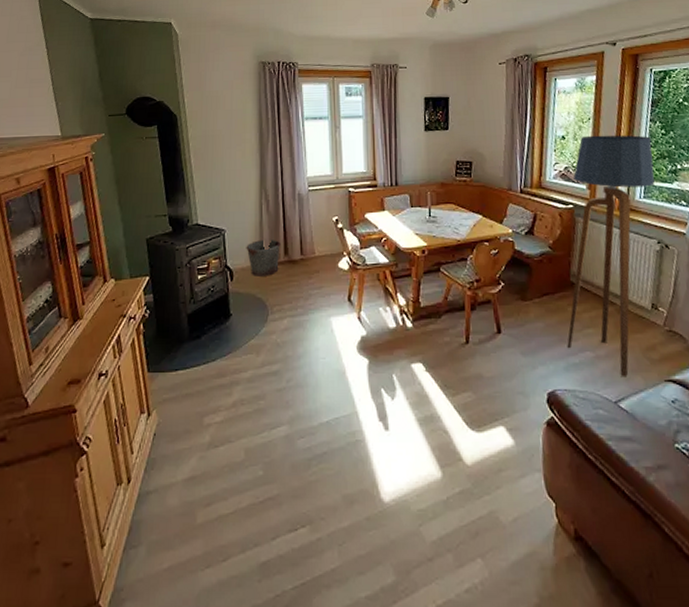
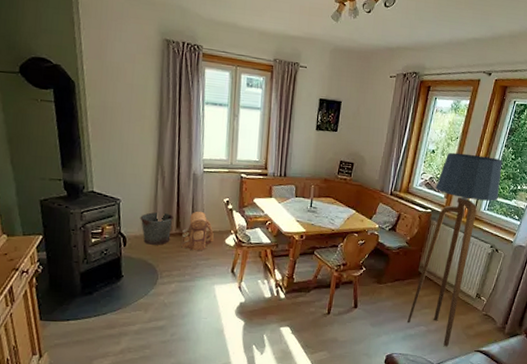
backpack: none [291,233,325,279] -> present [181,211,214,251]

